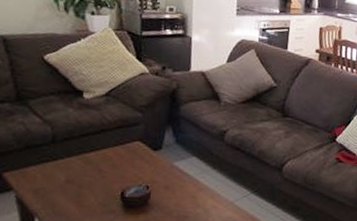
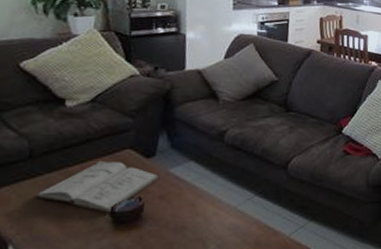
book: none [56,149,165,197] -> present [34,160,160,213]

